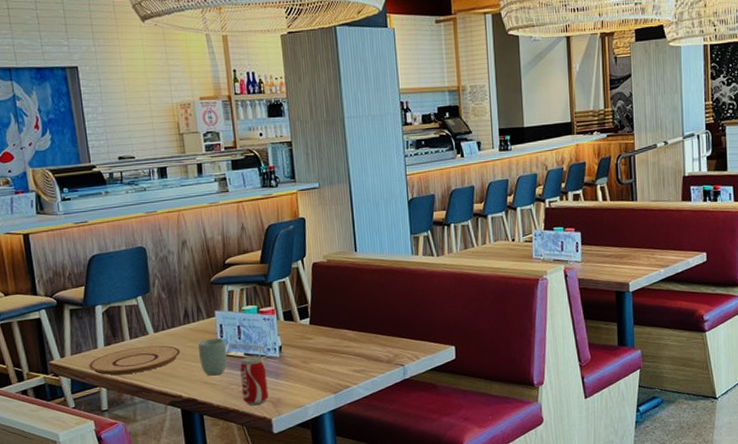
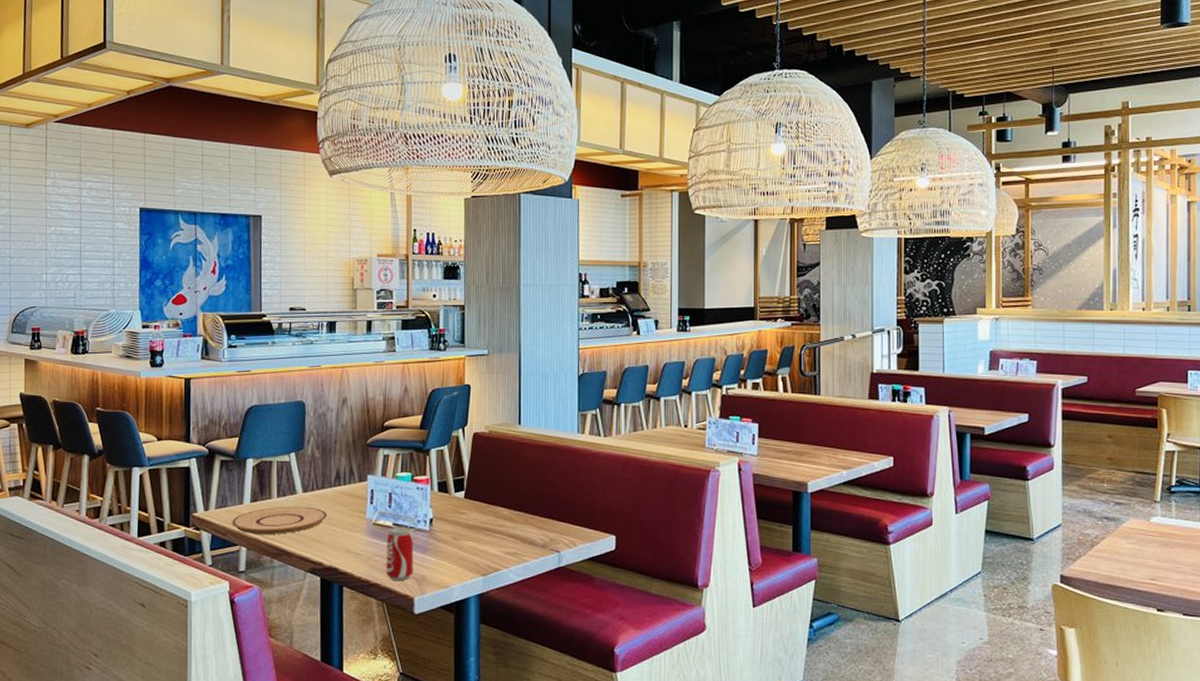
cup: present [197,337,227,376] -> none [345,503,375,545]

